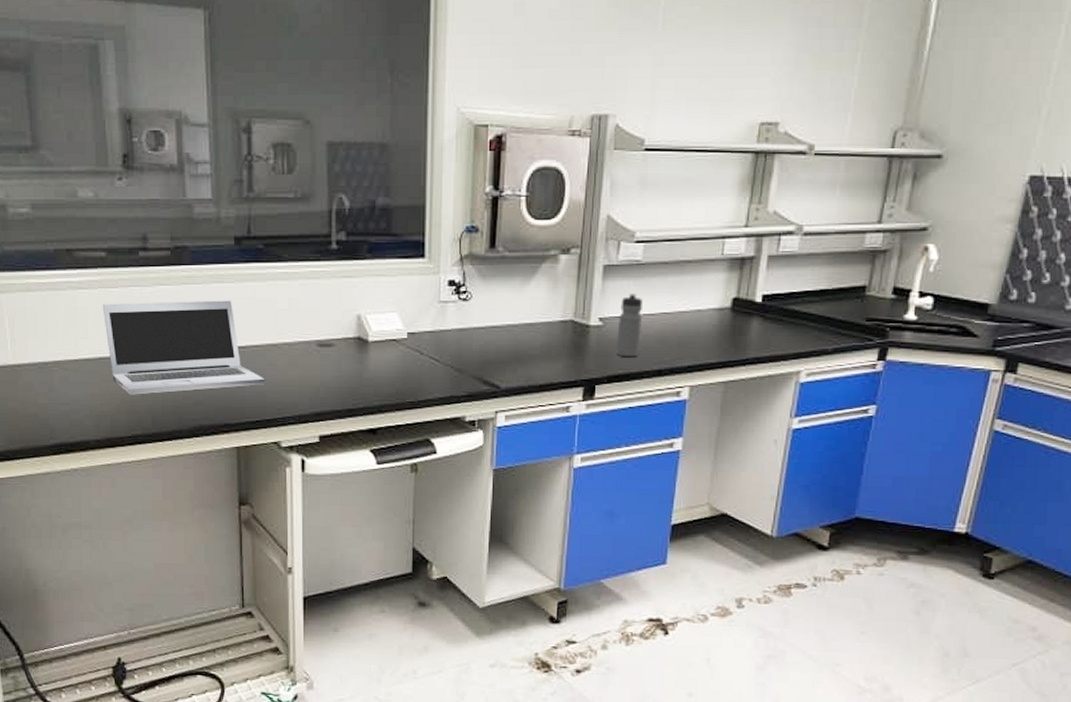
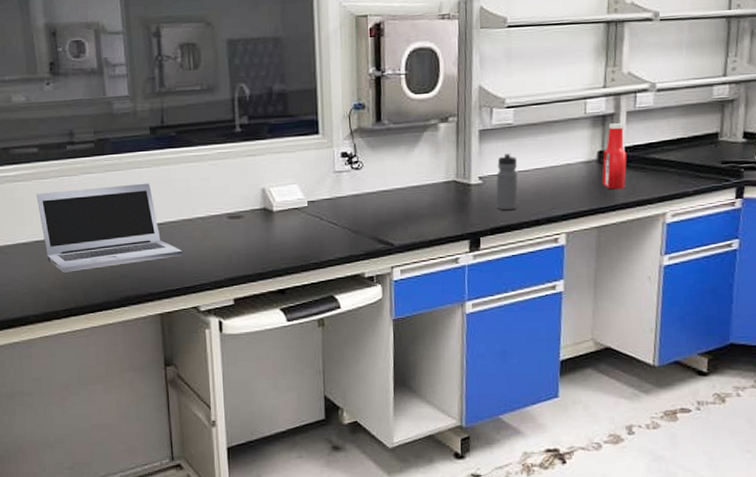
ketchup bottle: none [734,267,764,342] -> present [602,122,627,190]

